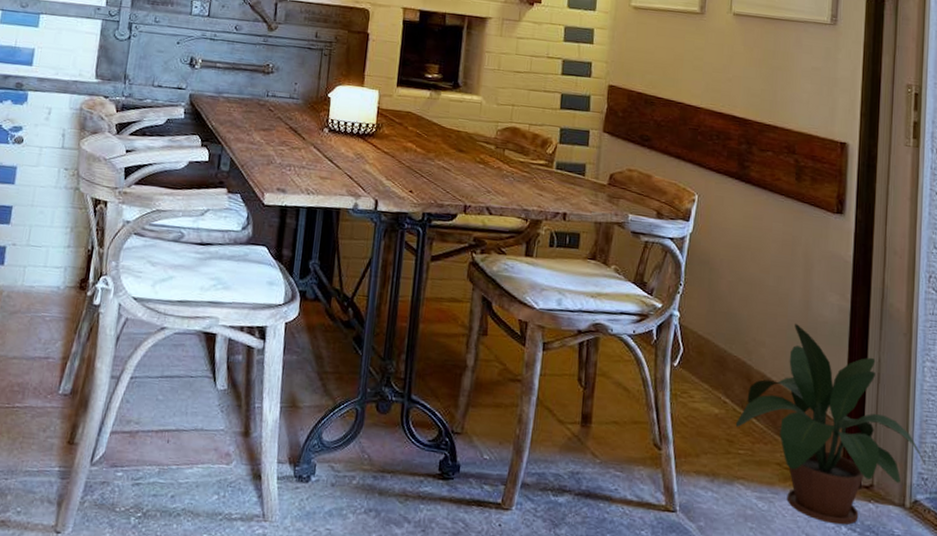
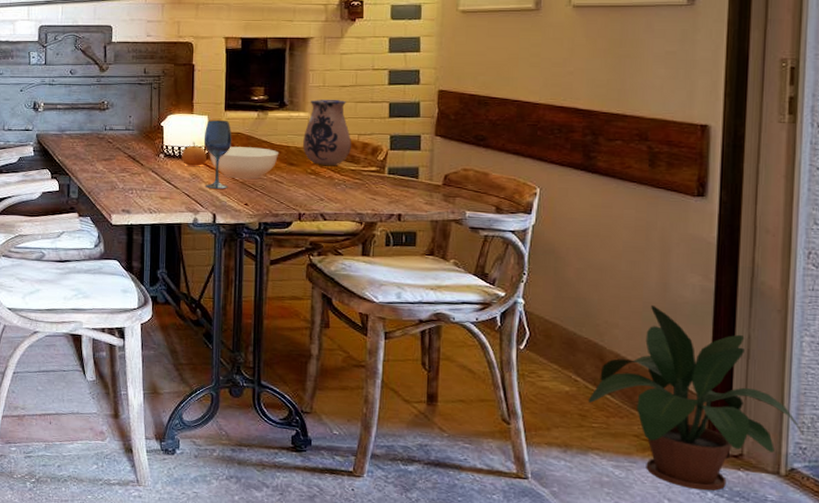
fruit: none [347,118,374,146] -> present [181,142,207,167]
wineglass: none [368,95,403,173] -> present [203,120,232,190]
bowl: none [376,126,449,164] -> present [209,146,279,180]
ceramic pitcher: none [473,83,523,156] -> present [303,99,352,166]

